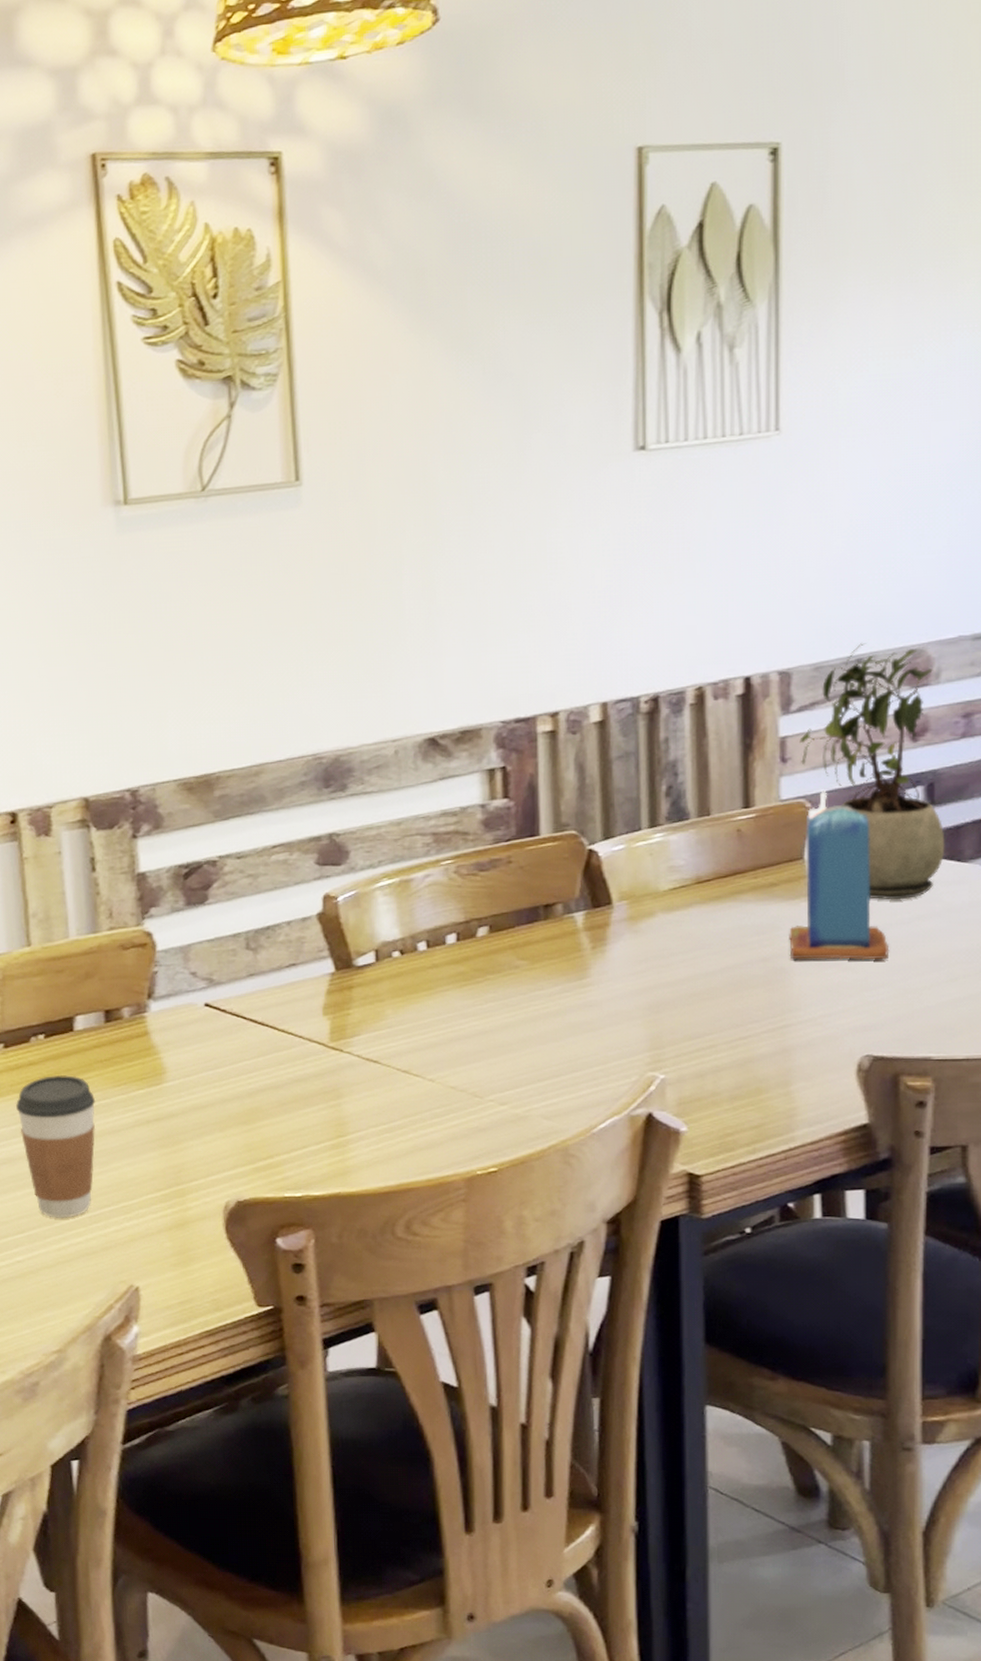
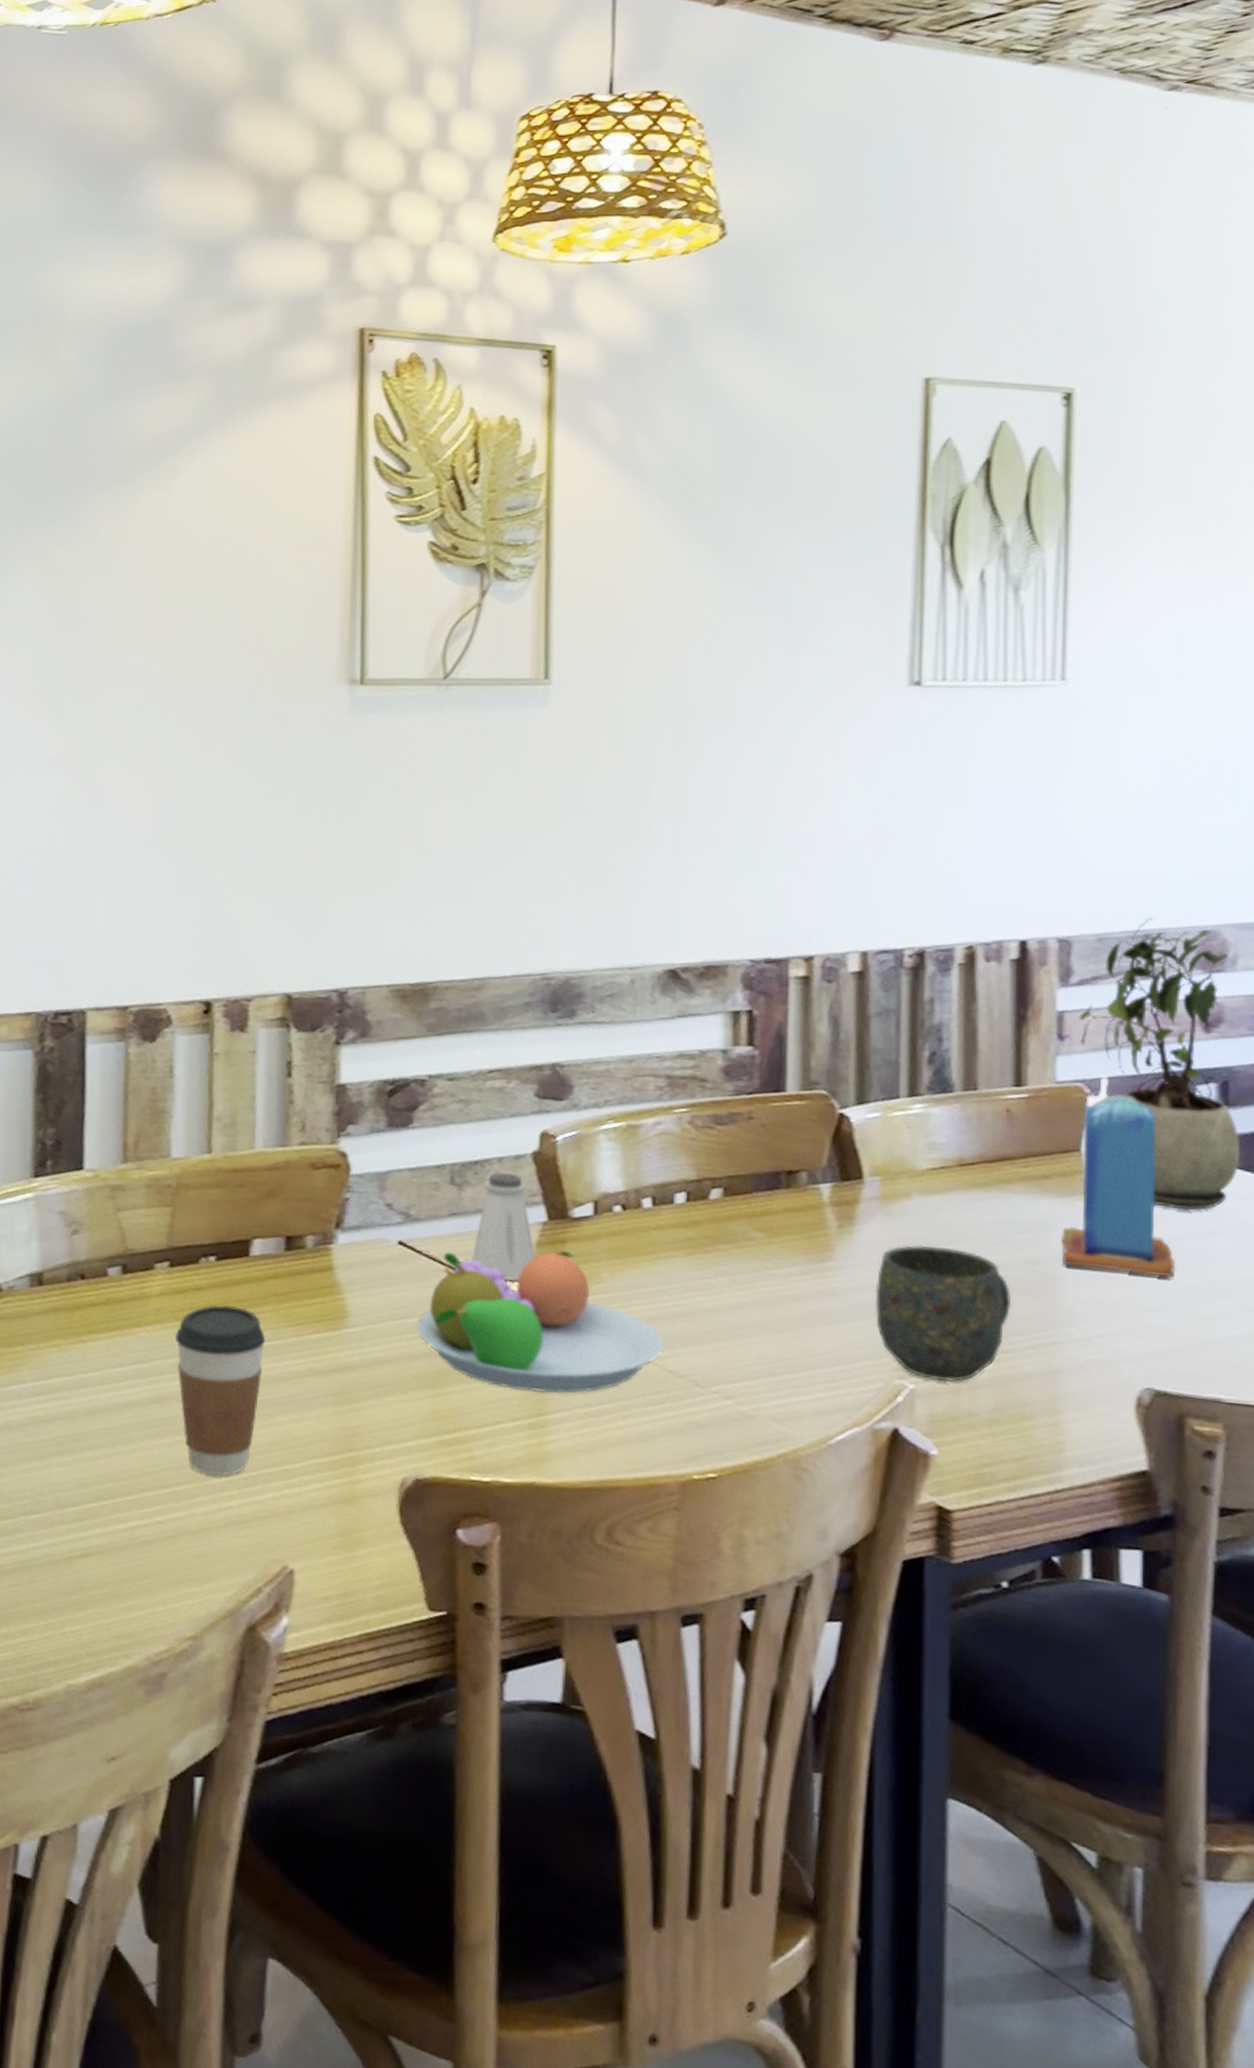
fruit bowl: none [227,996,445,1118] -> present [416,1251,664,1394]
saltshaker: none [271,934,327,1026] -> present [472,1173,536,1281]
mug: none [627,955,747,1070] -> present [875,1244,1012,1382]

